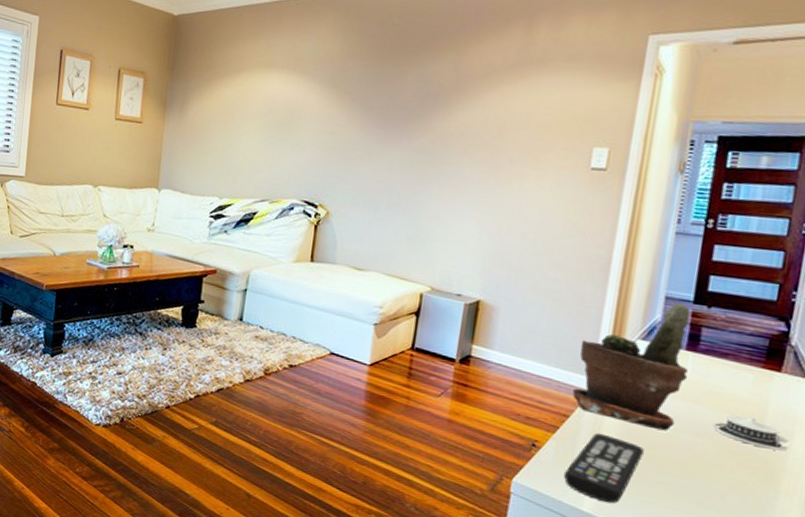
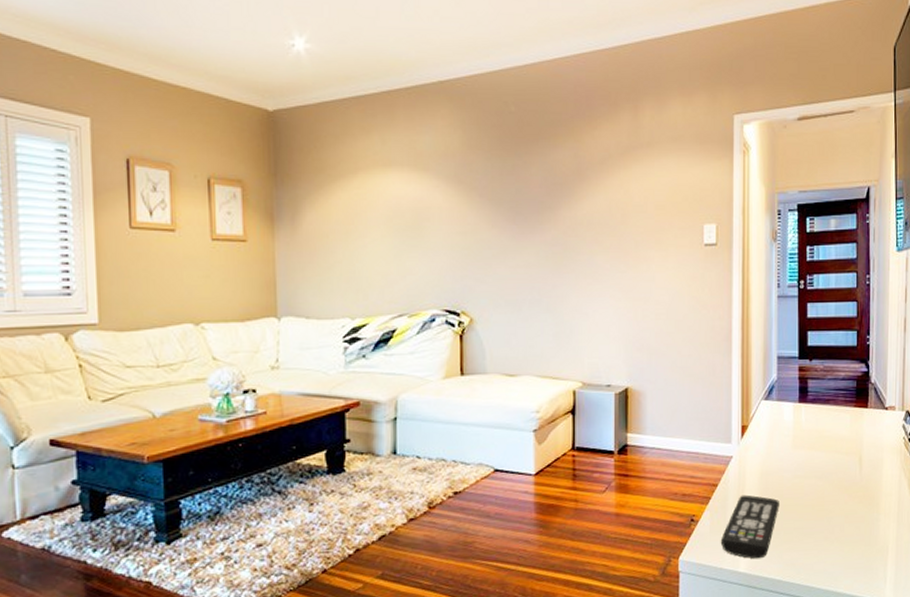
potted plant: present [572,302,691,431] -> none [718,360,803,481]
architectural model: present [713,415,789,451] -> none [827,451,880,478]

